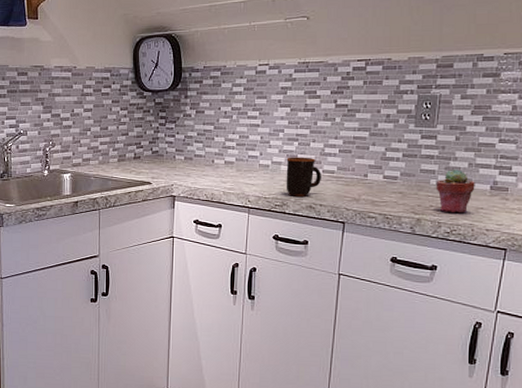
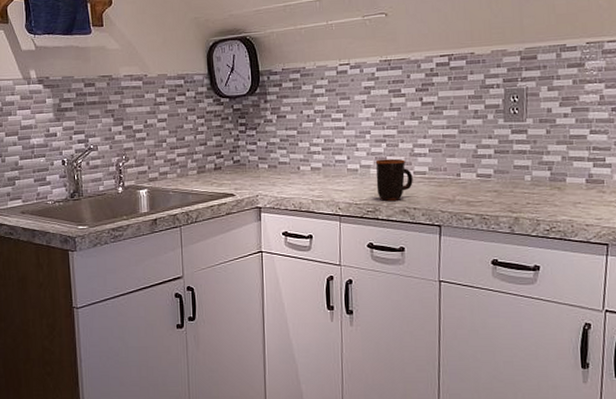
potted succulent: present [435,168,475,214] -> none [530,163,571,210]

